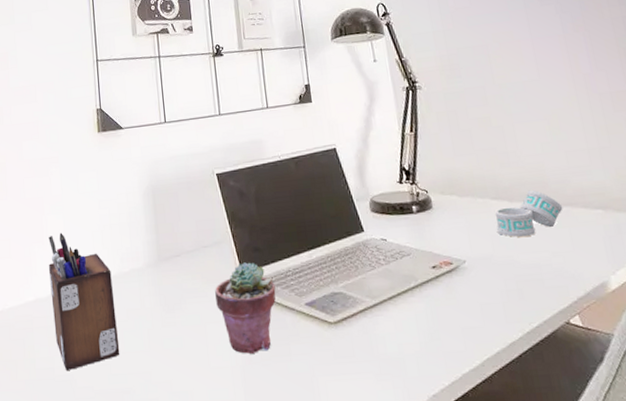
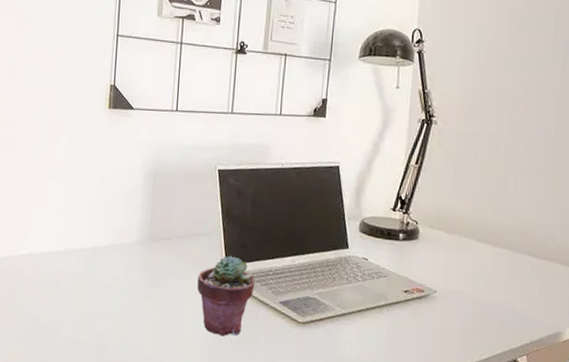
desk organizer: present [48,232,120,370] -> none [44,197,104,320]
napkin ring: present [494,190,563,237] -> none [474,239,541,280]

